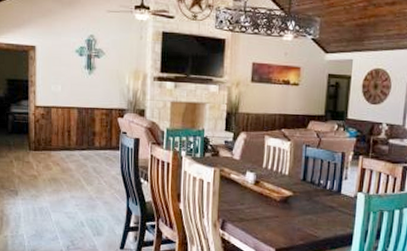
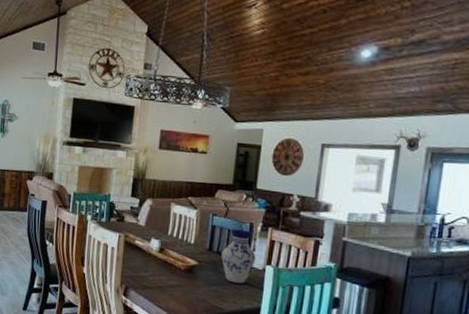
vase: none [315,158,348,212] -> present [221,229,256,284]

